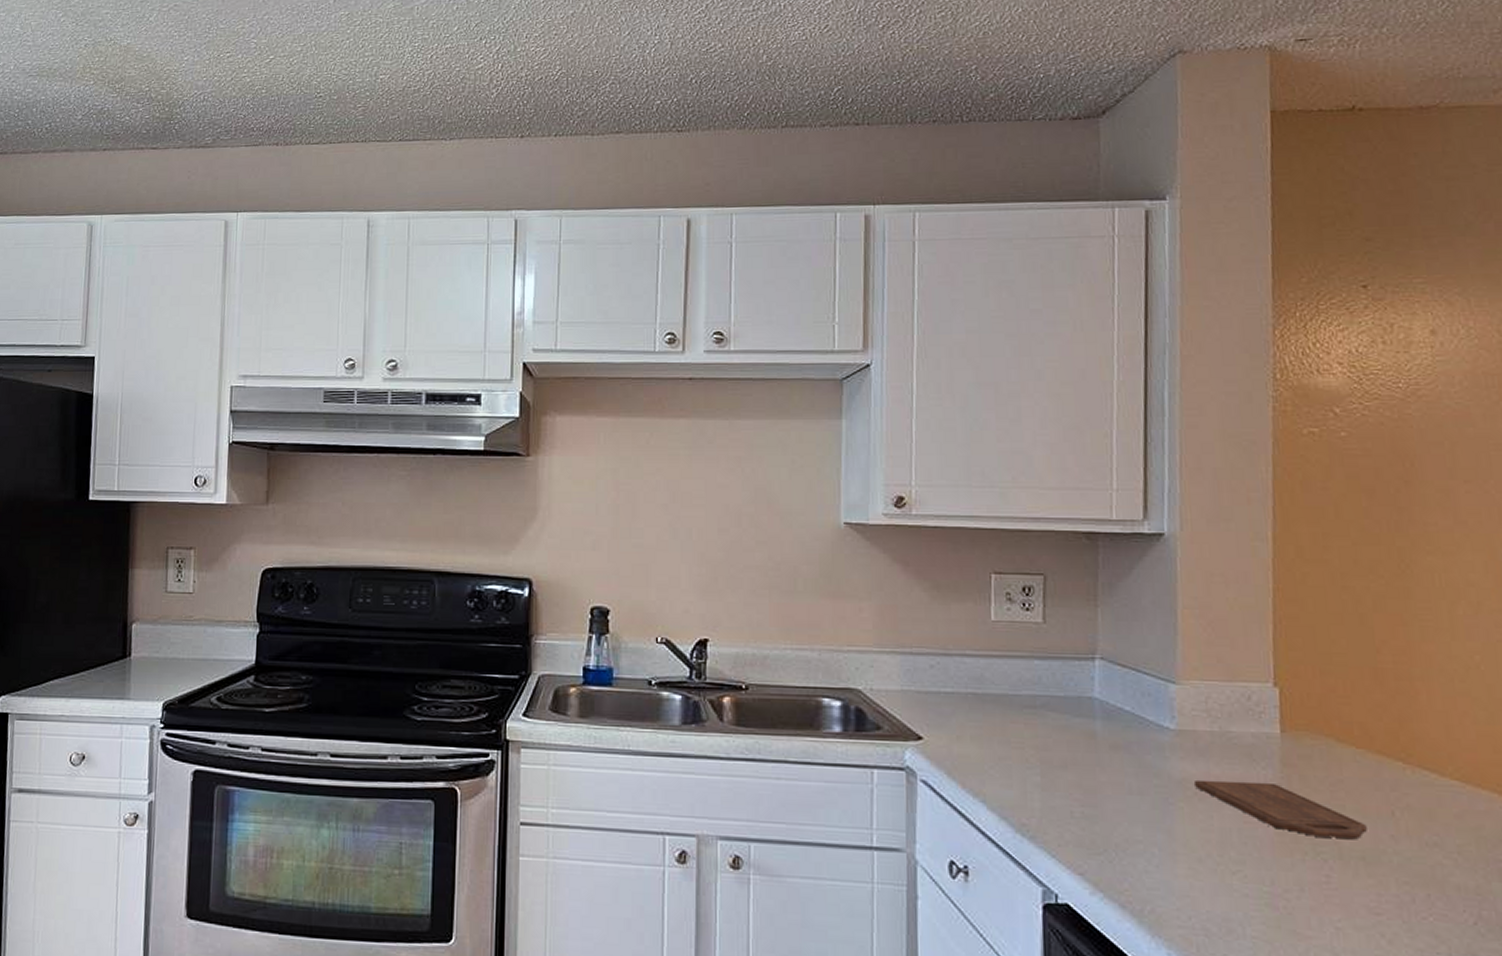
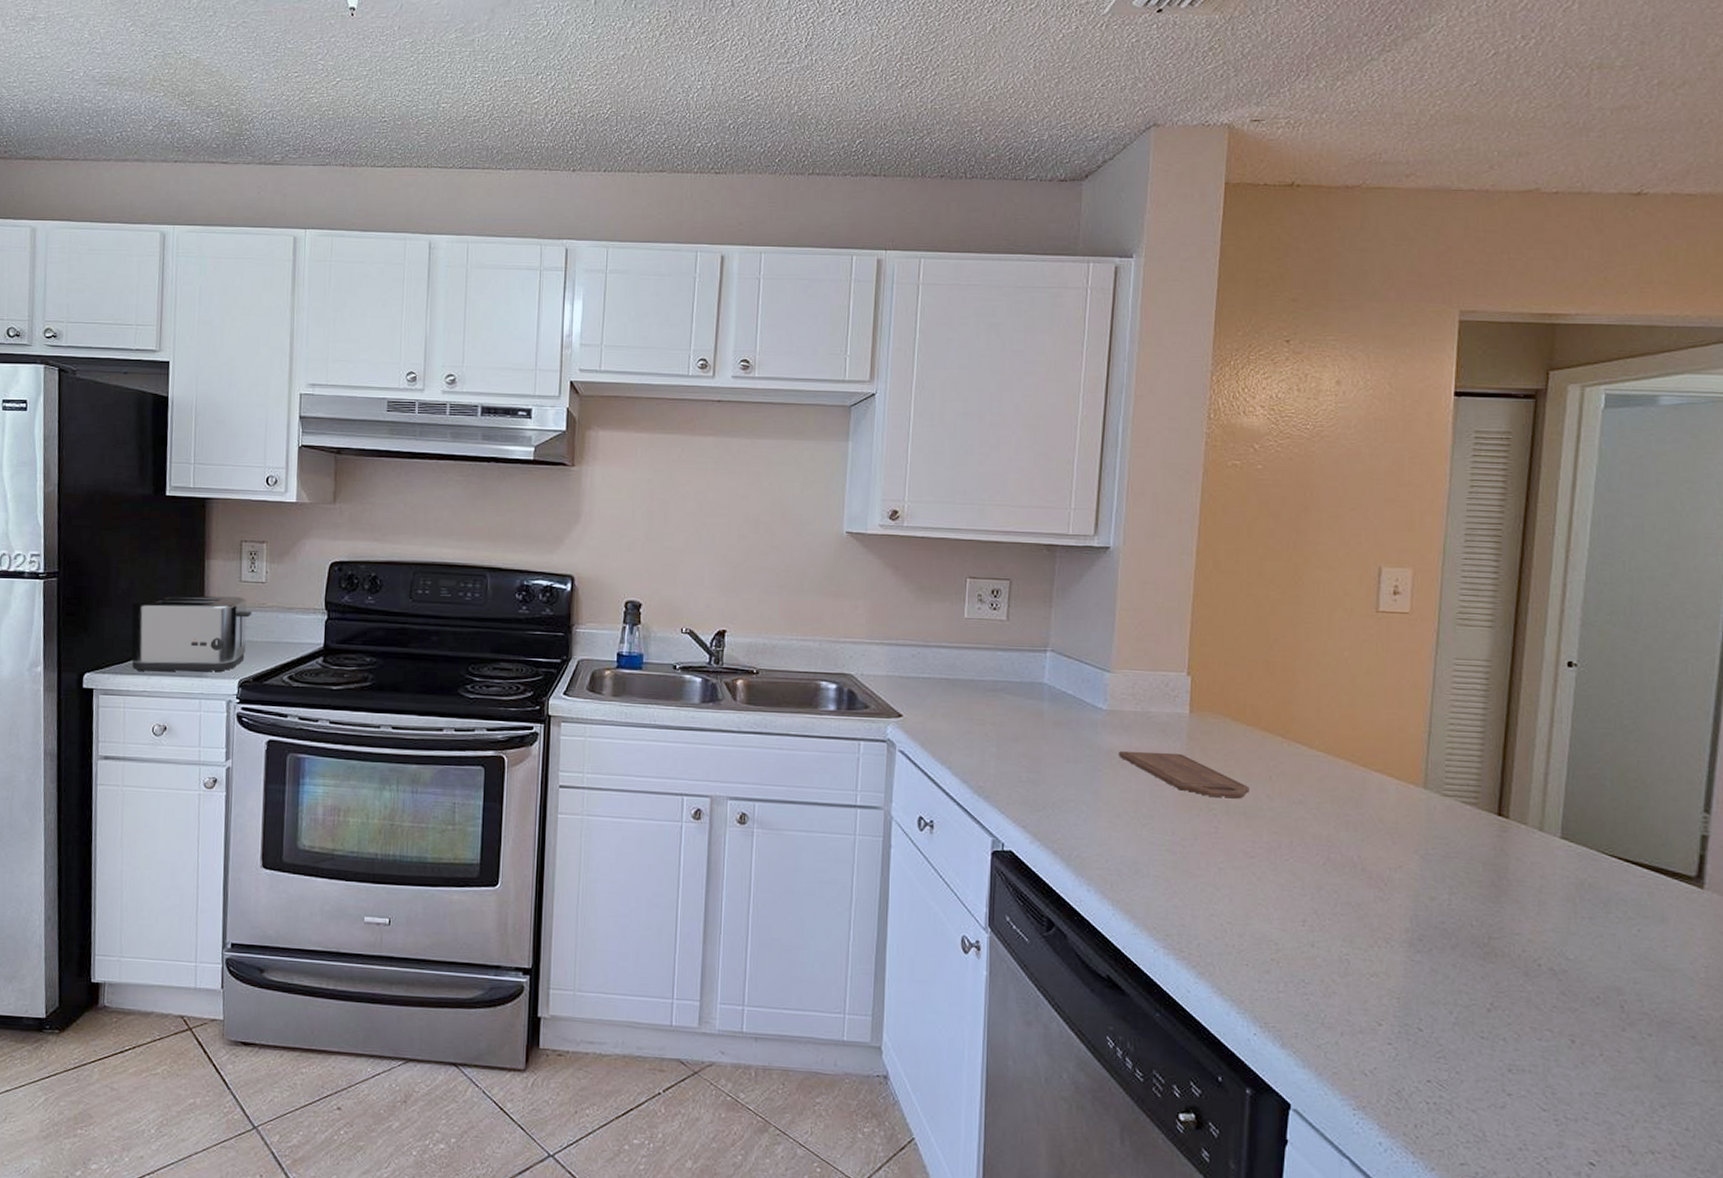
toaster: none [48,608,178,693] -> present [130,594,252,672]

